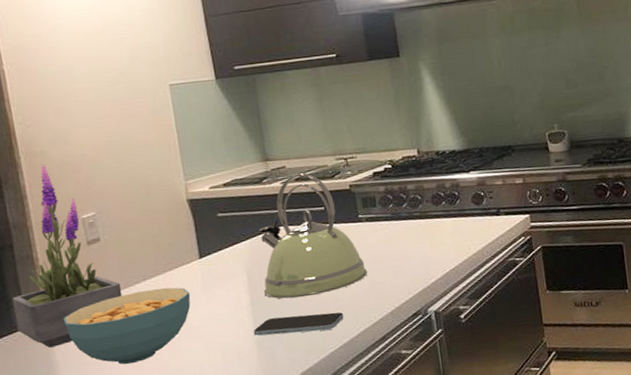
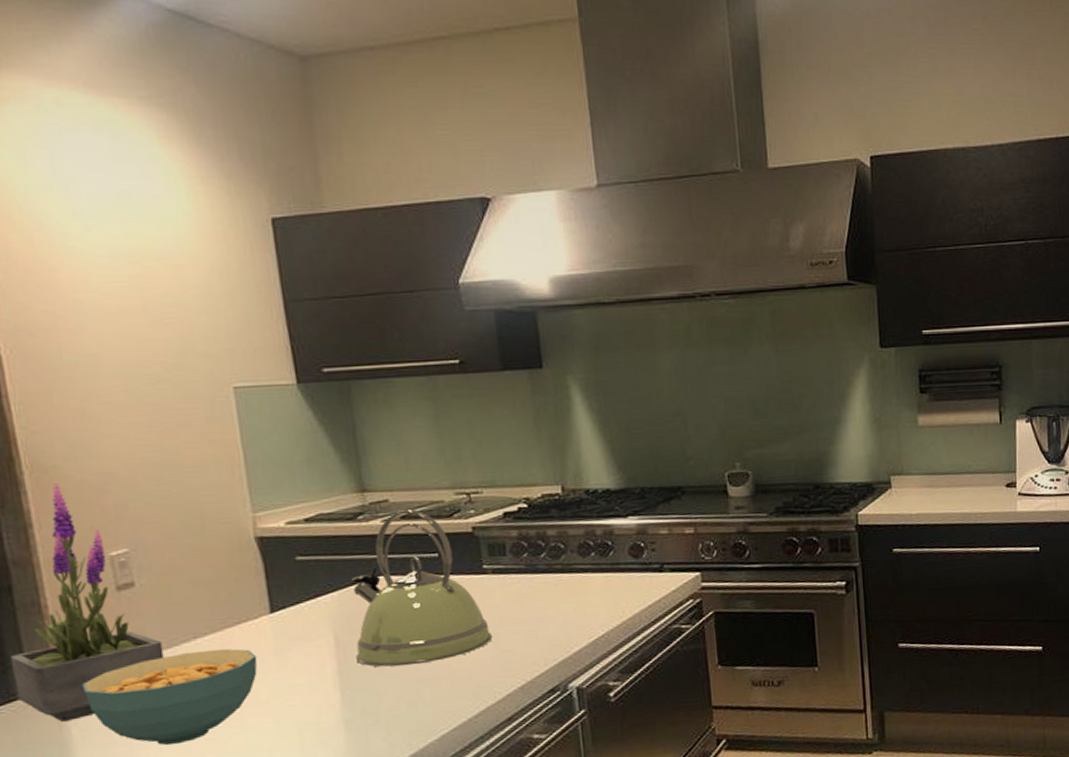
smartphone: present [253,312,344,336] -> none [340,685,460,713]

